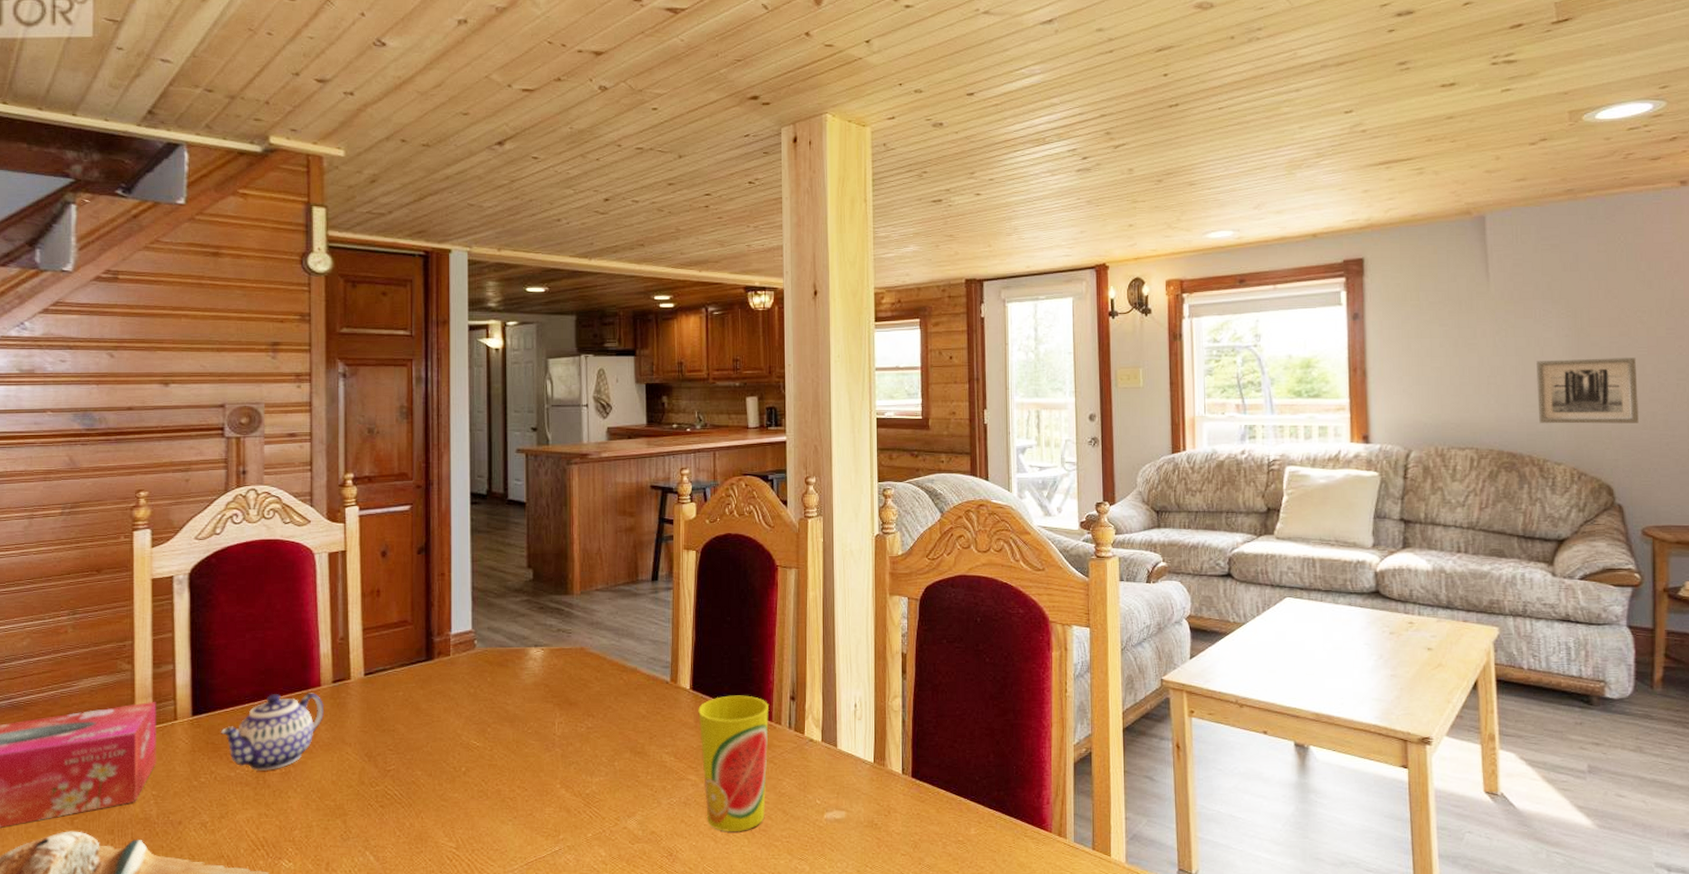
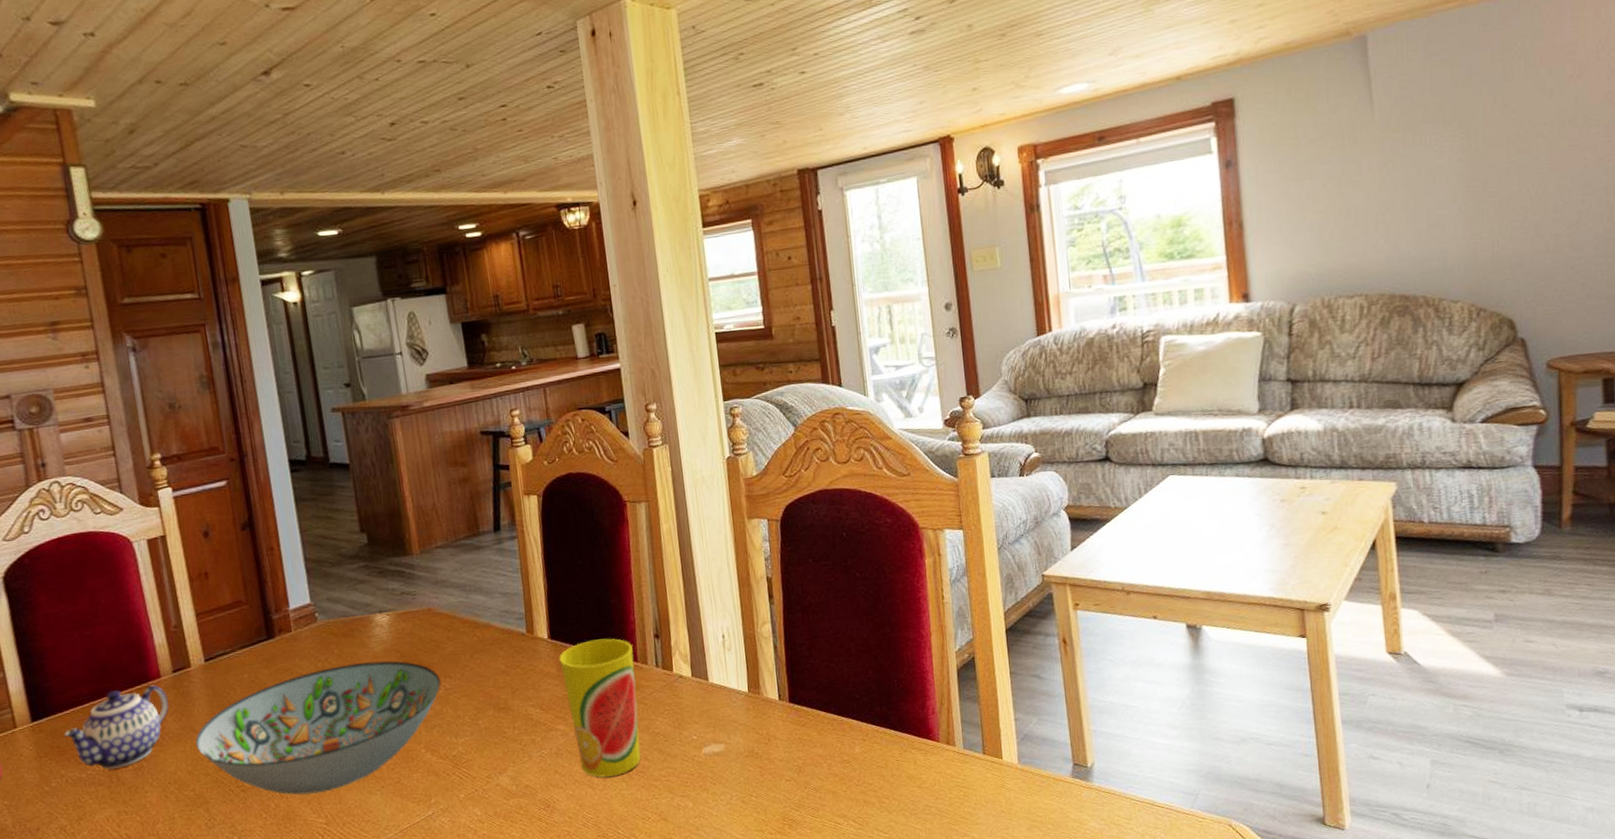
decorative bowl: none [343,692,584,818] -> present [195,660,441,796]
wall art: present [1537,358,1639,424] -> none [1428,176,1541,260]

